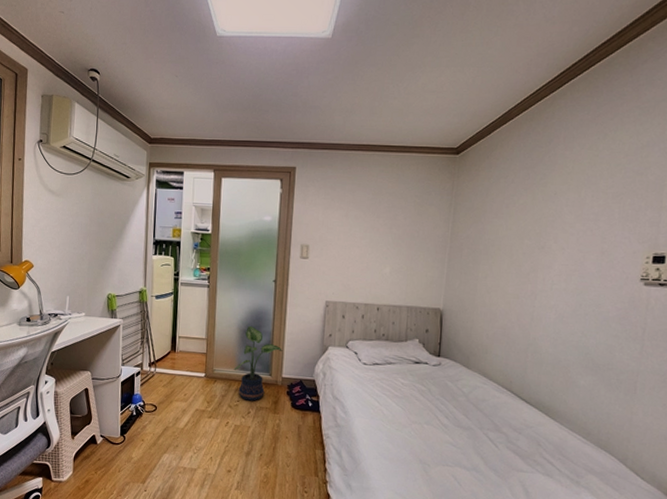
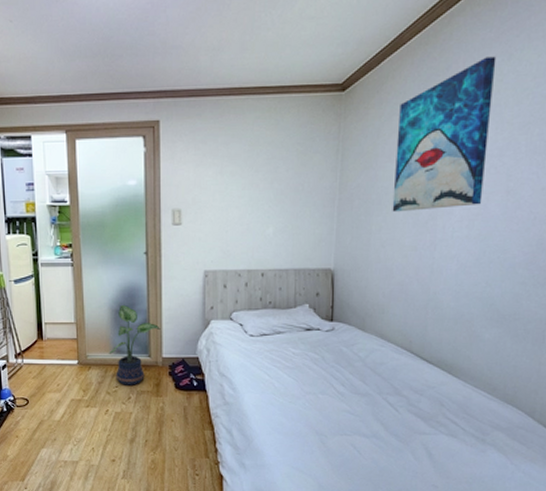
wall art: none [497,135,593,263] -> present [392,56,497,212]

